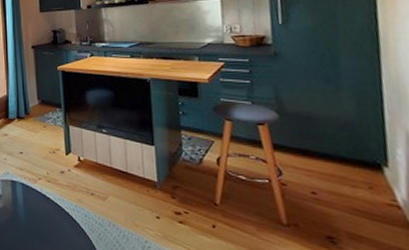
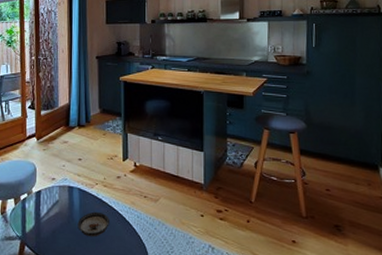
saucer: none [22,208,56,236] -> present [77,211,109,237]

